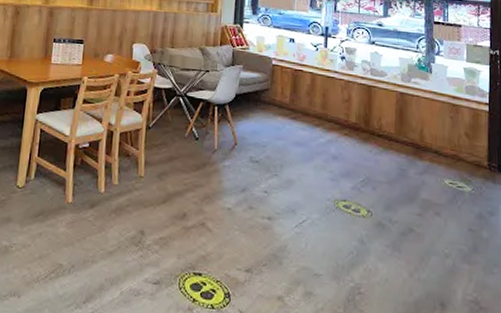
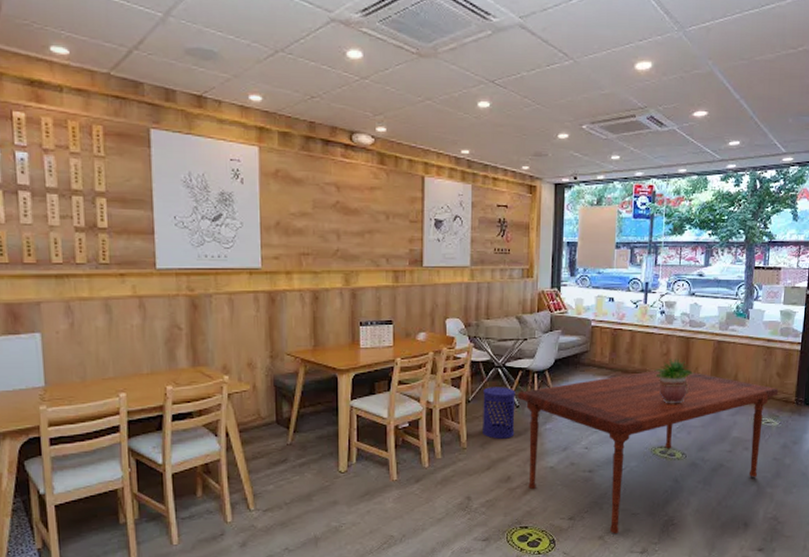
waste bin: none [161,115,196,172] -> present [483,387,516,439]
dining table: none [198,116,469,297] -> present [518,369,779,534]
potted plant: none [336,104,378,155] -> present [654,357,694,404]

